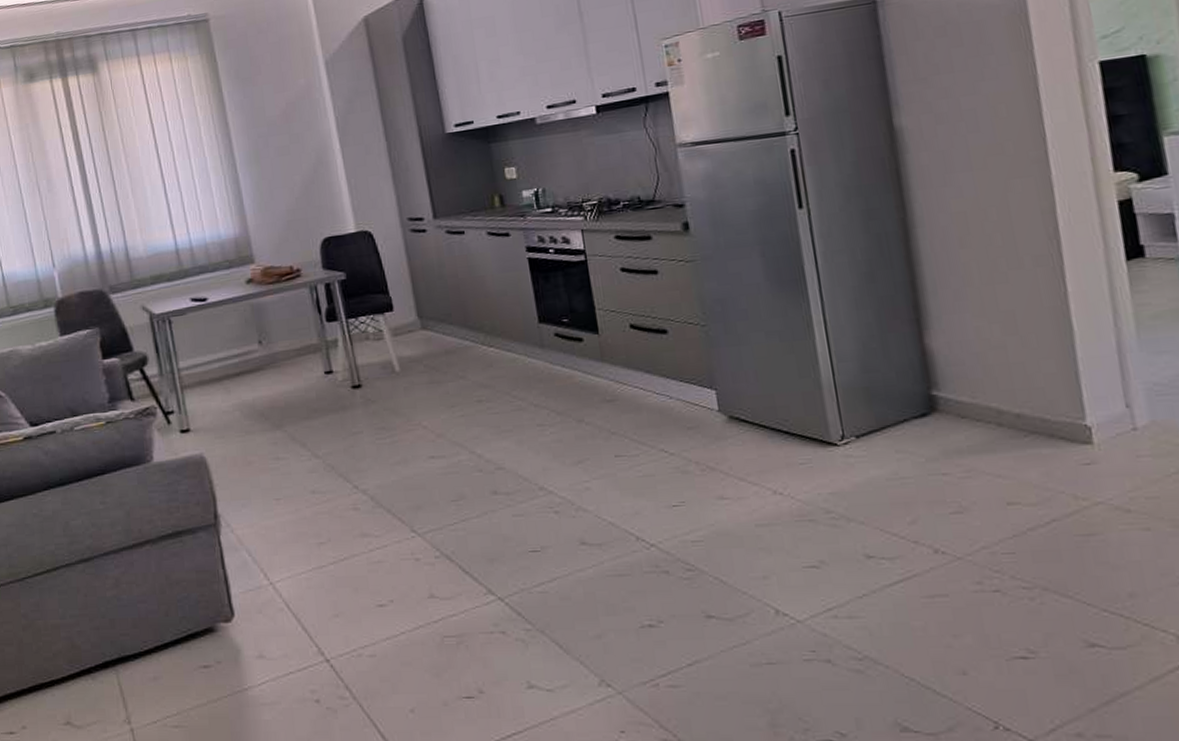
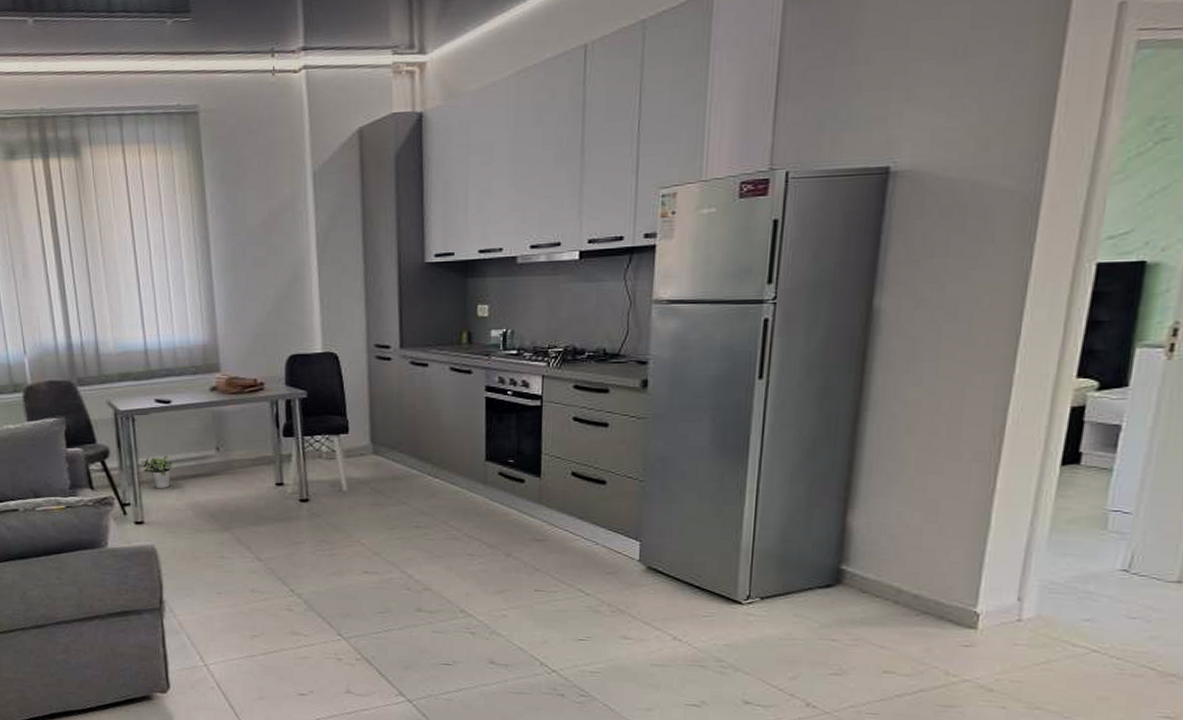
potted plant: none [181,355,215,392] -> present [141,455,173,489]

